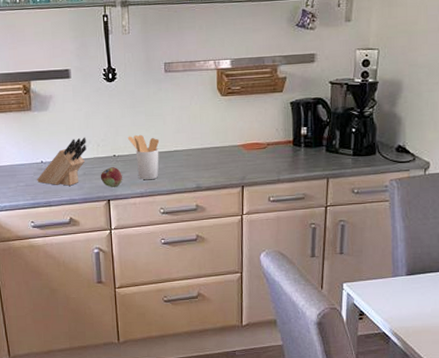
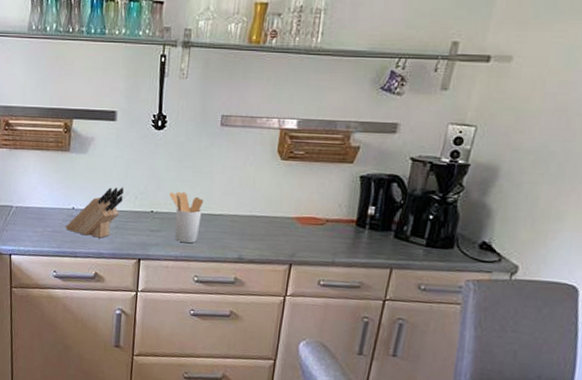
fruit: present [100,167,122,187] -> none [133,223,158,246]

